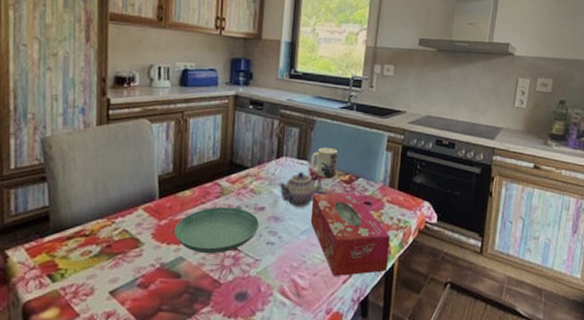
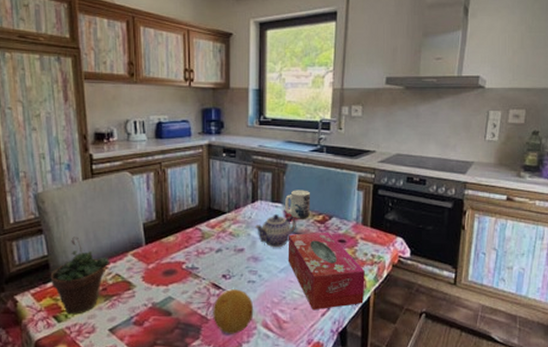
succulent plant: none [49,186,119,274] -> present [50,237,110,315]
saucer: present [174,206,260,254] -> none [162,250,240,293]
fruit: none [226,251,271,301] -> present [213,289,254,334]

